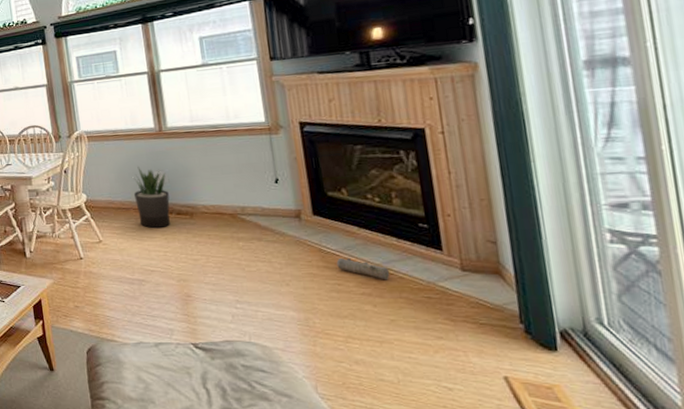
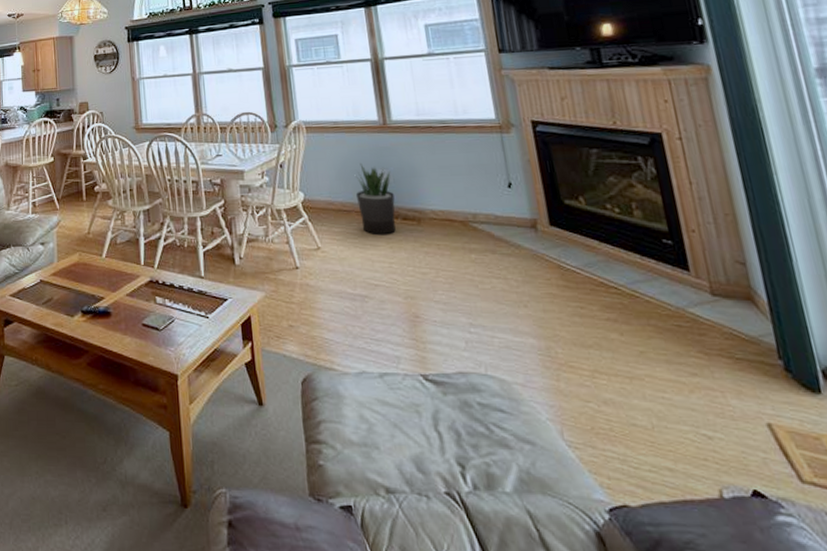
decorative log: present [336,258,391,280] -> none [577,277,636,304]

